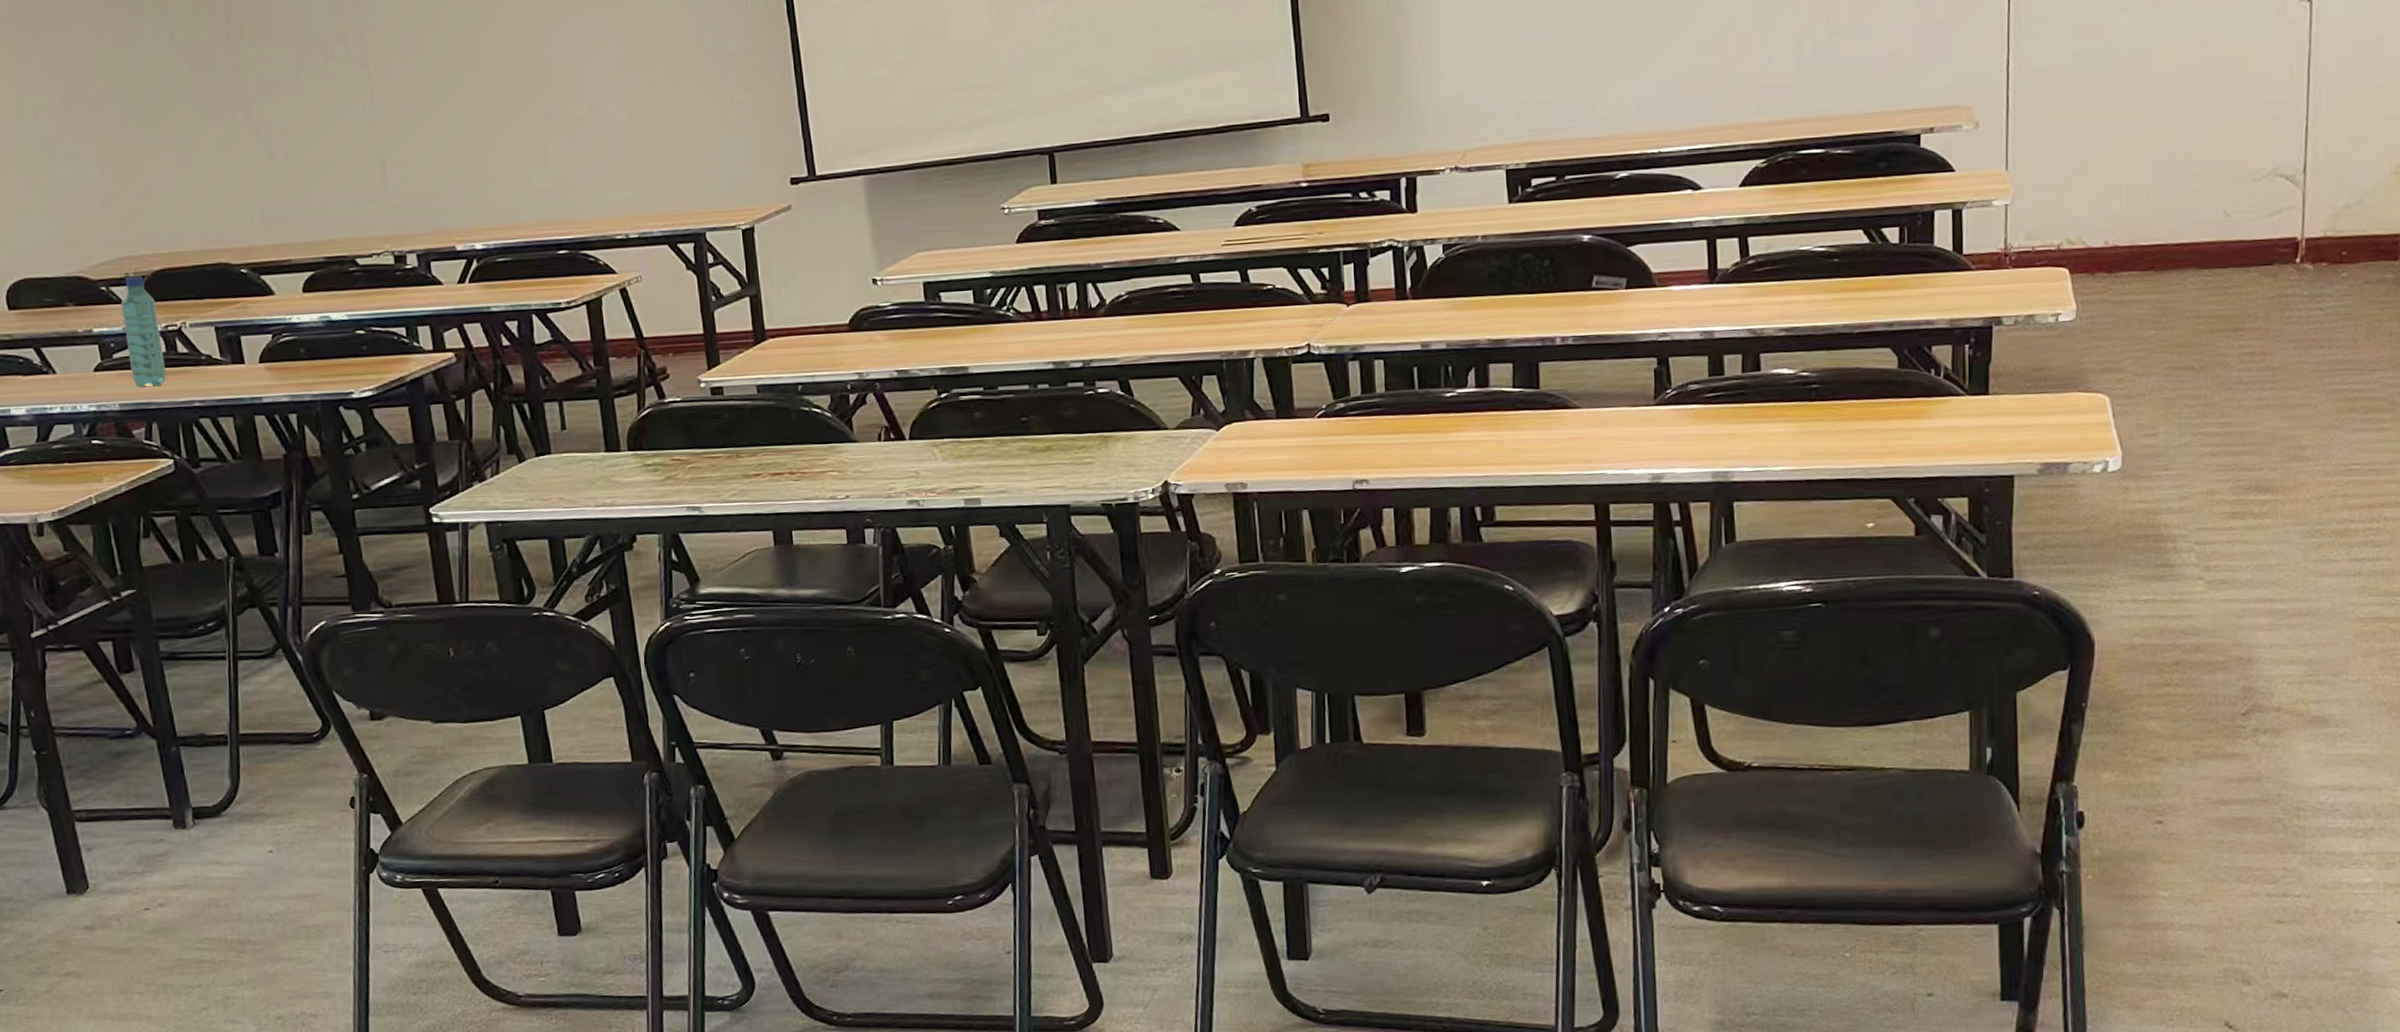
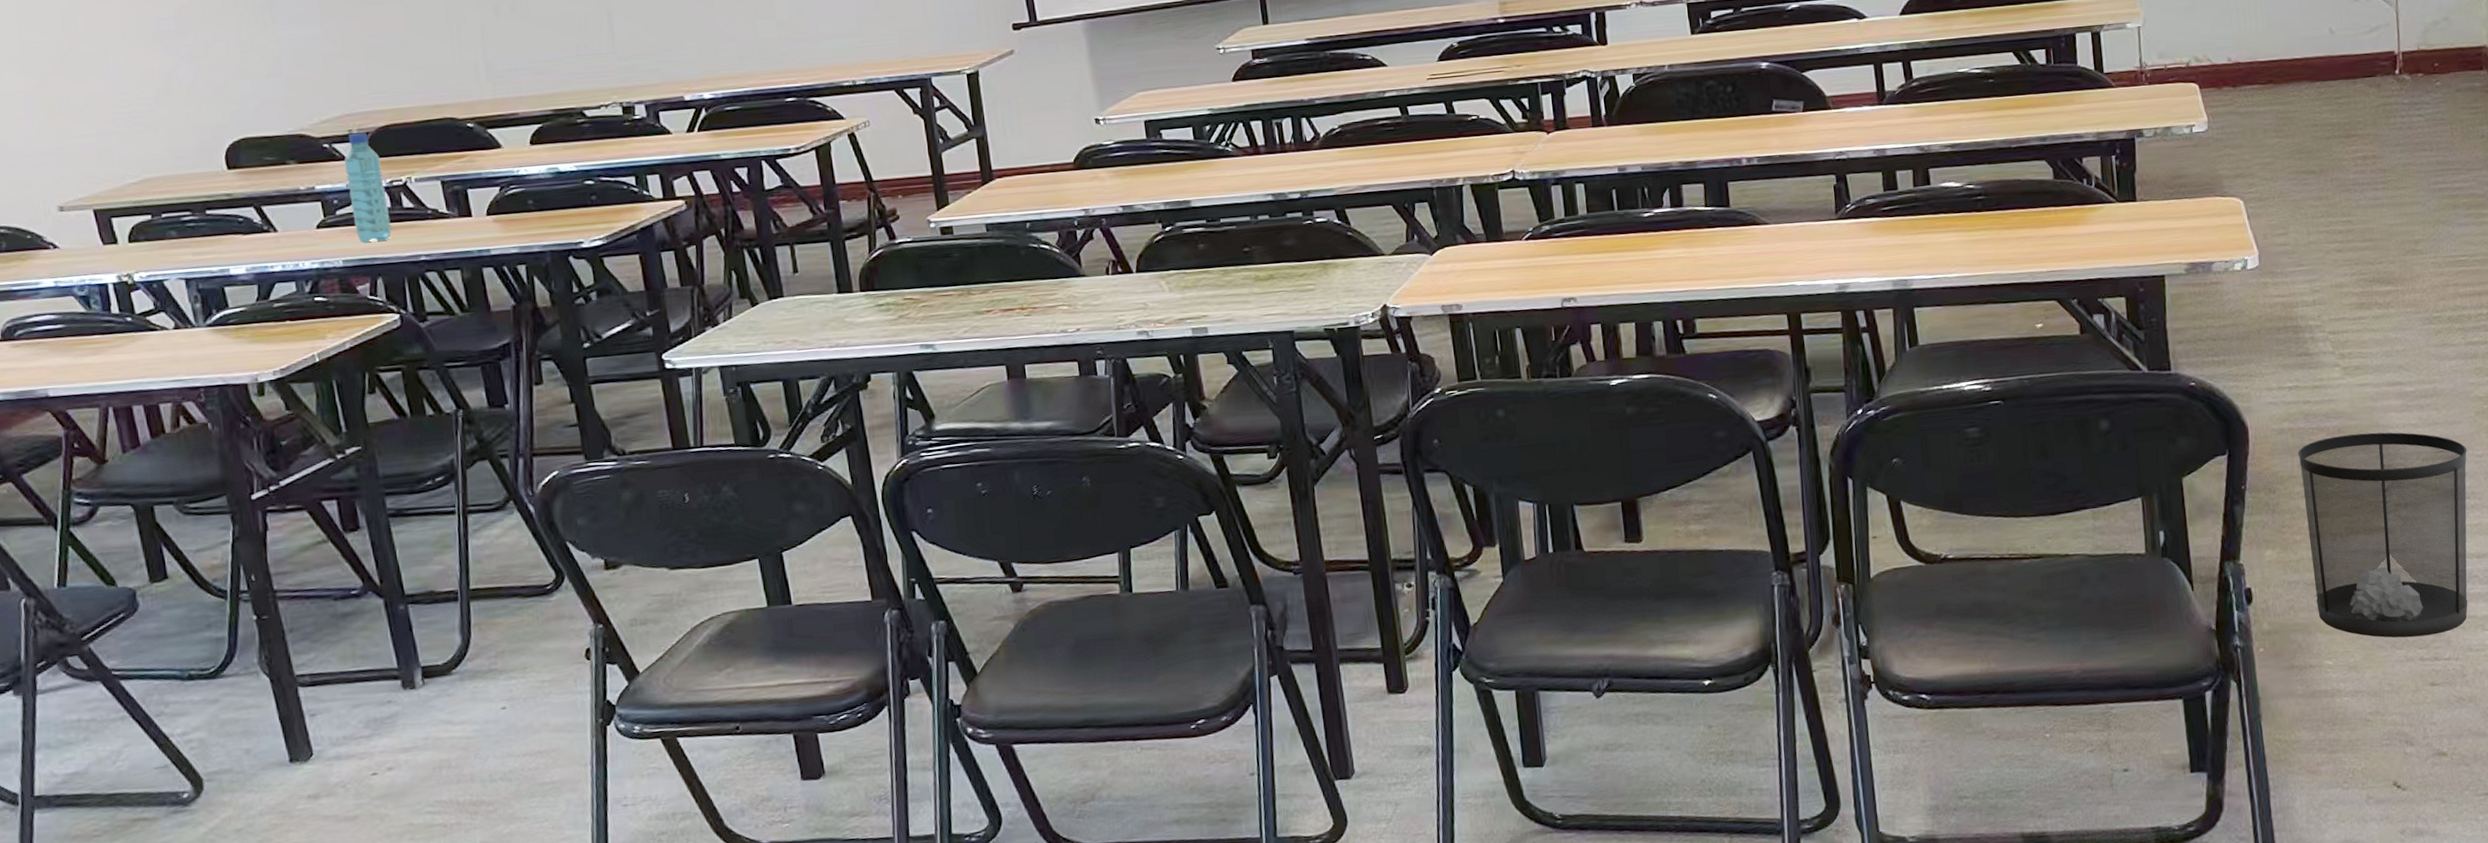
waste bin: none [2148,652,2341,872] -> present [2297,432,2468,638]

